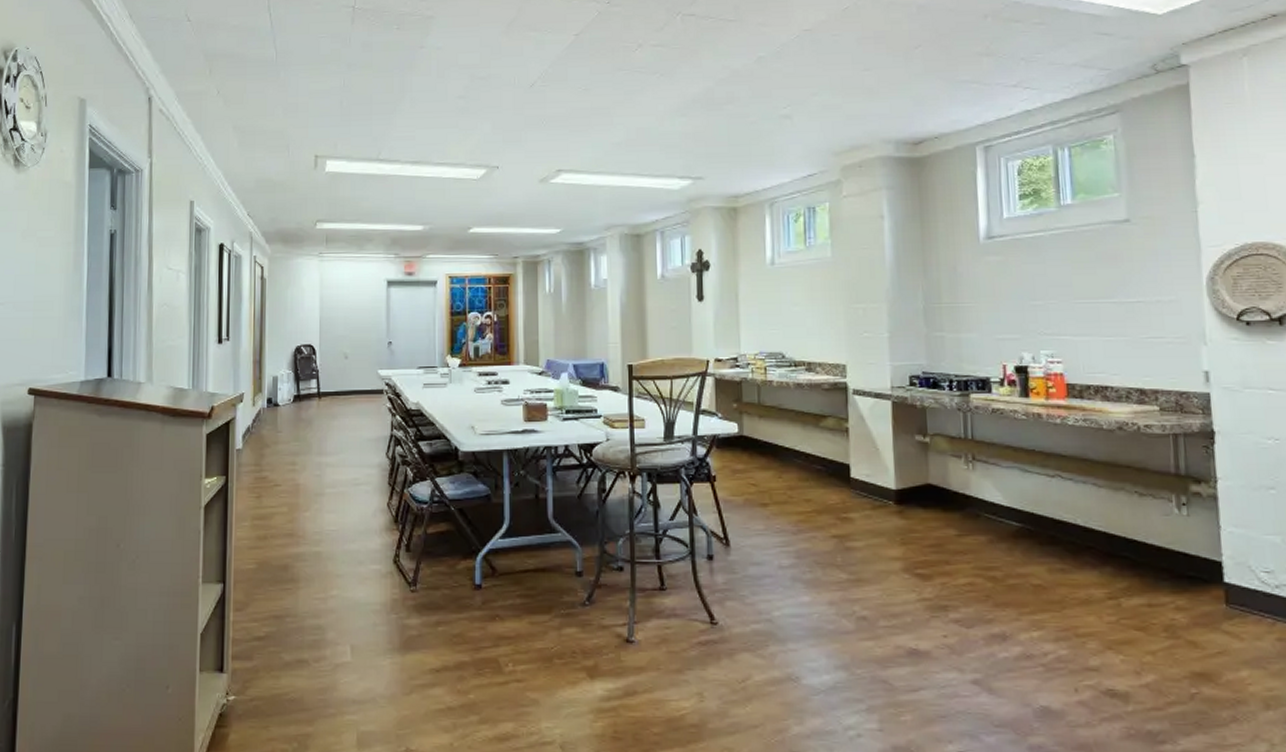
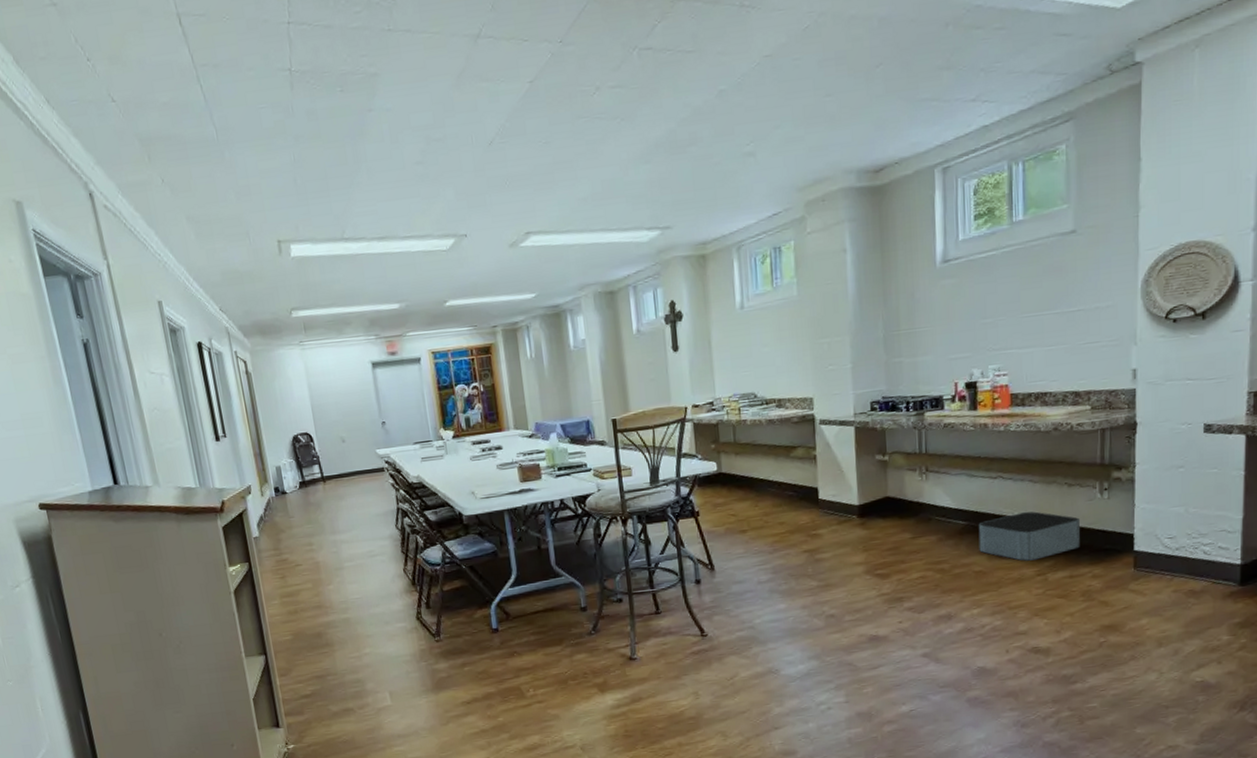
storage bin: none [1035,519,1158,579] -> present [978,511,1081,561]

